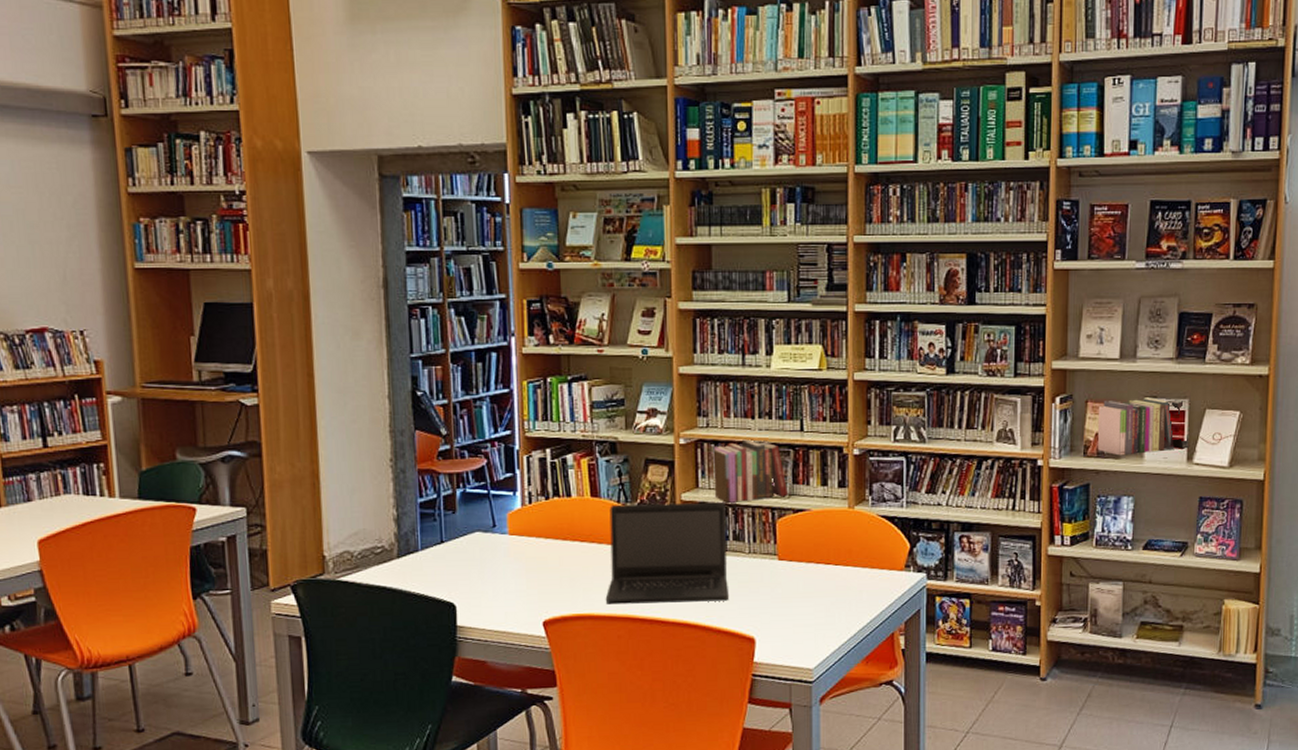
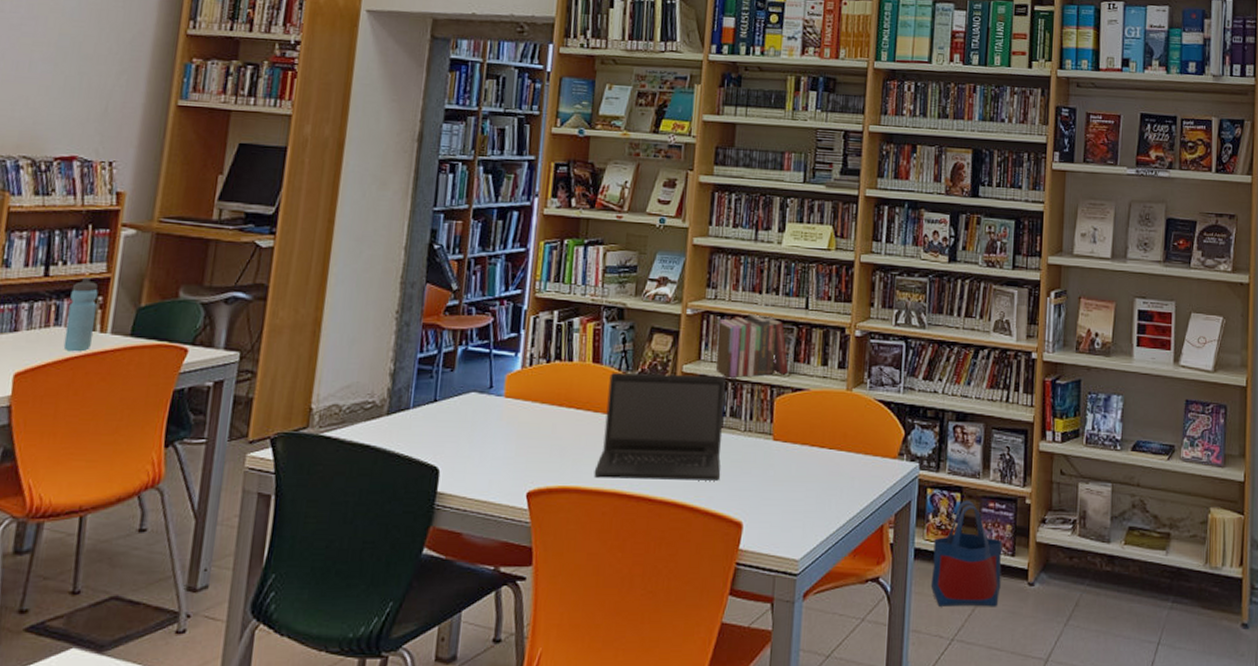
water bottle: none [72,446,103,517] -> present [63,277,98,352]
tote bag: none [944,606,1014,704] -> present [930,501,1003,607]
books: present [1097,397,1189,456] -> none [1088,297,1176,354]

